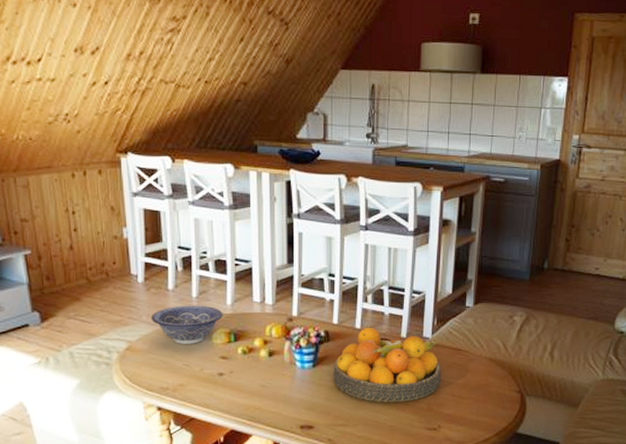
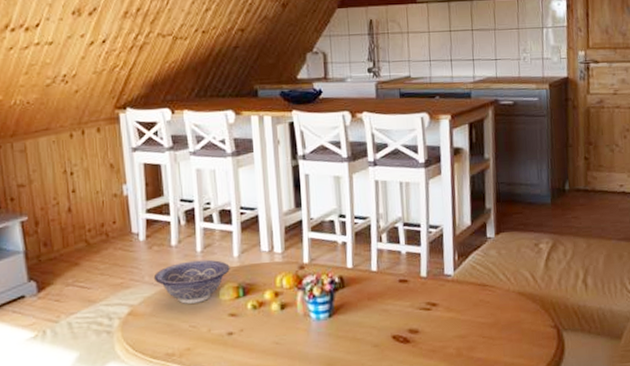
fruit bowl: present [333,327,441,402] -> none [350,268,469,351]

